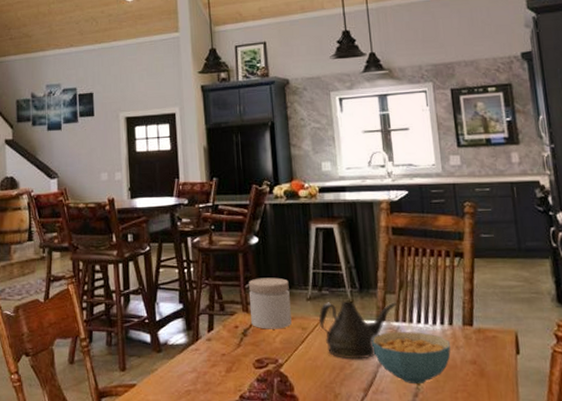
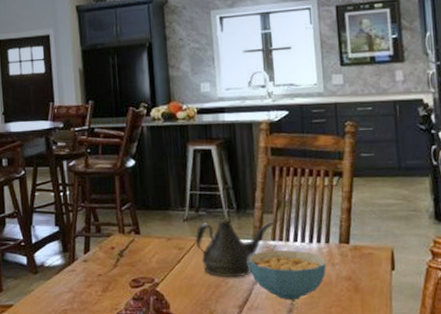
jar: present [248,277,292,329] -> none [125,199,168,250]

